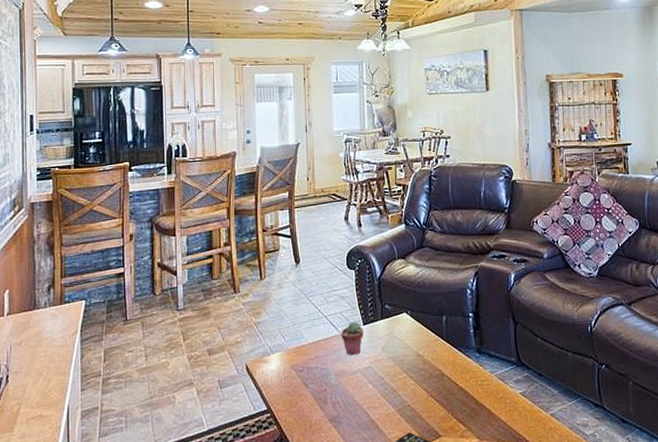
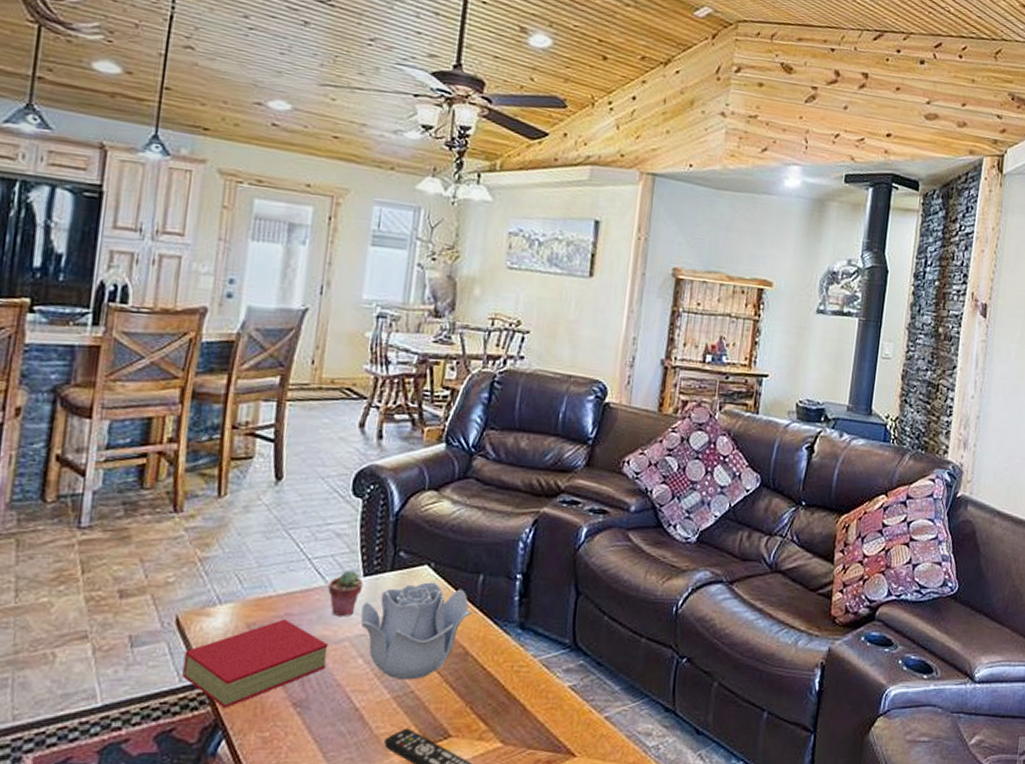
book: none [255,360,348,426] -> present [182,619,328,708]
decorative bowl: none [366,324,442,397] -> present [360,582,472,680]

